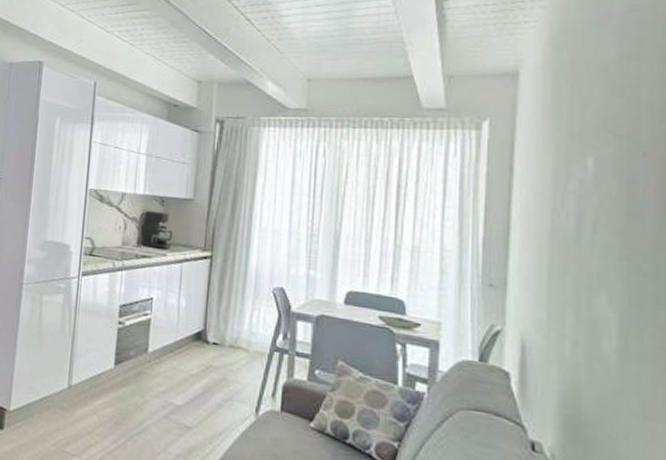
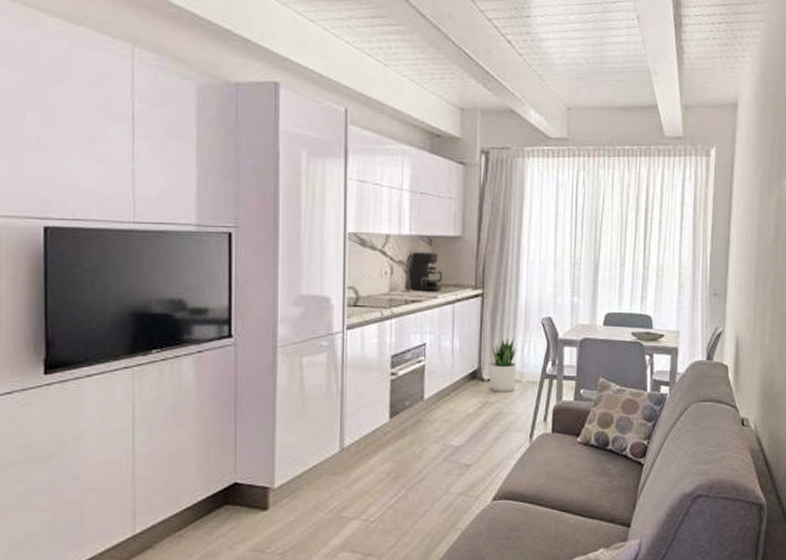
planter: none [214,303,245,360] -> present [489,338,517,392]

